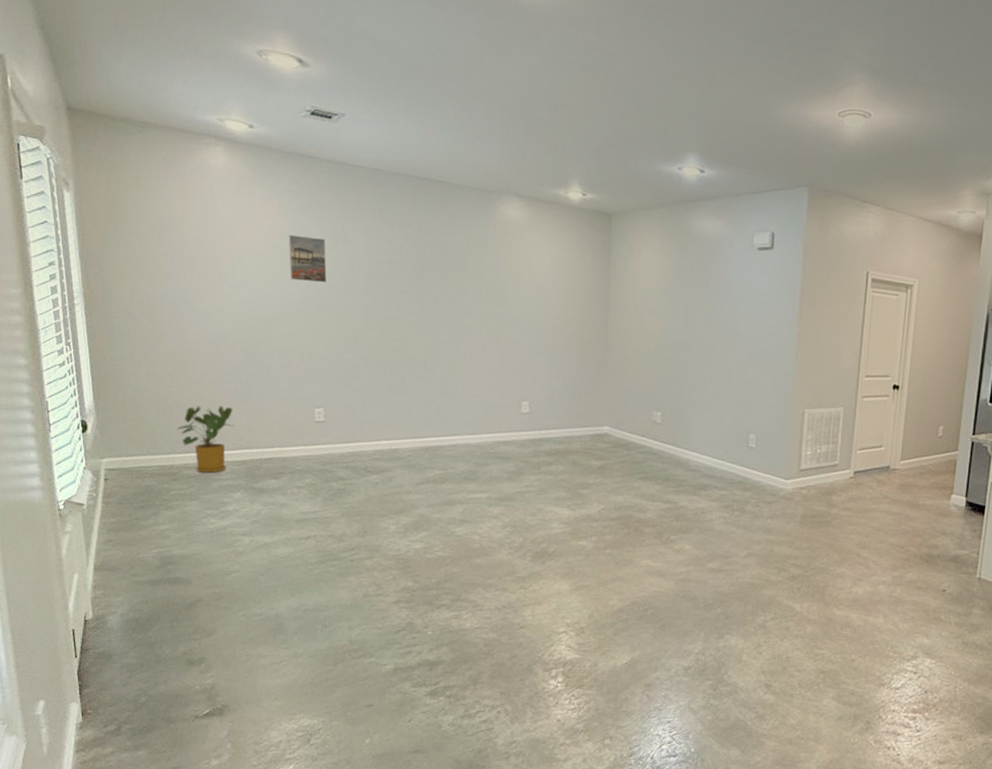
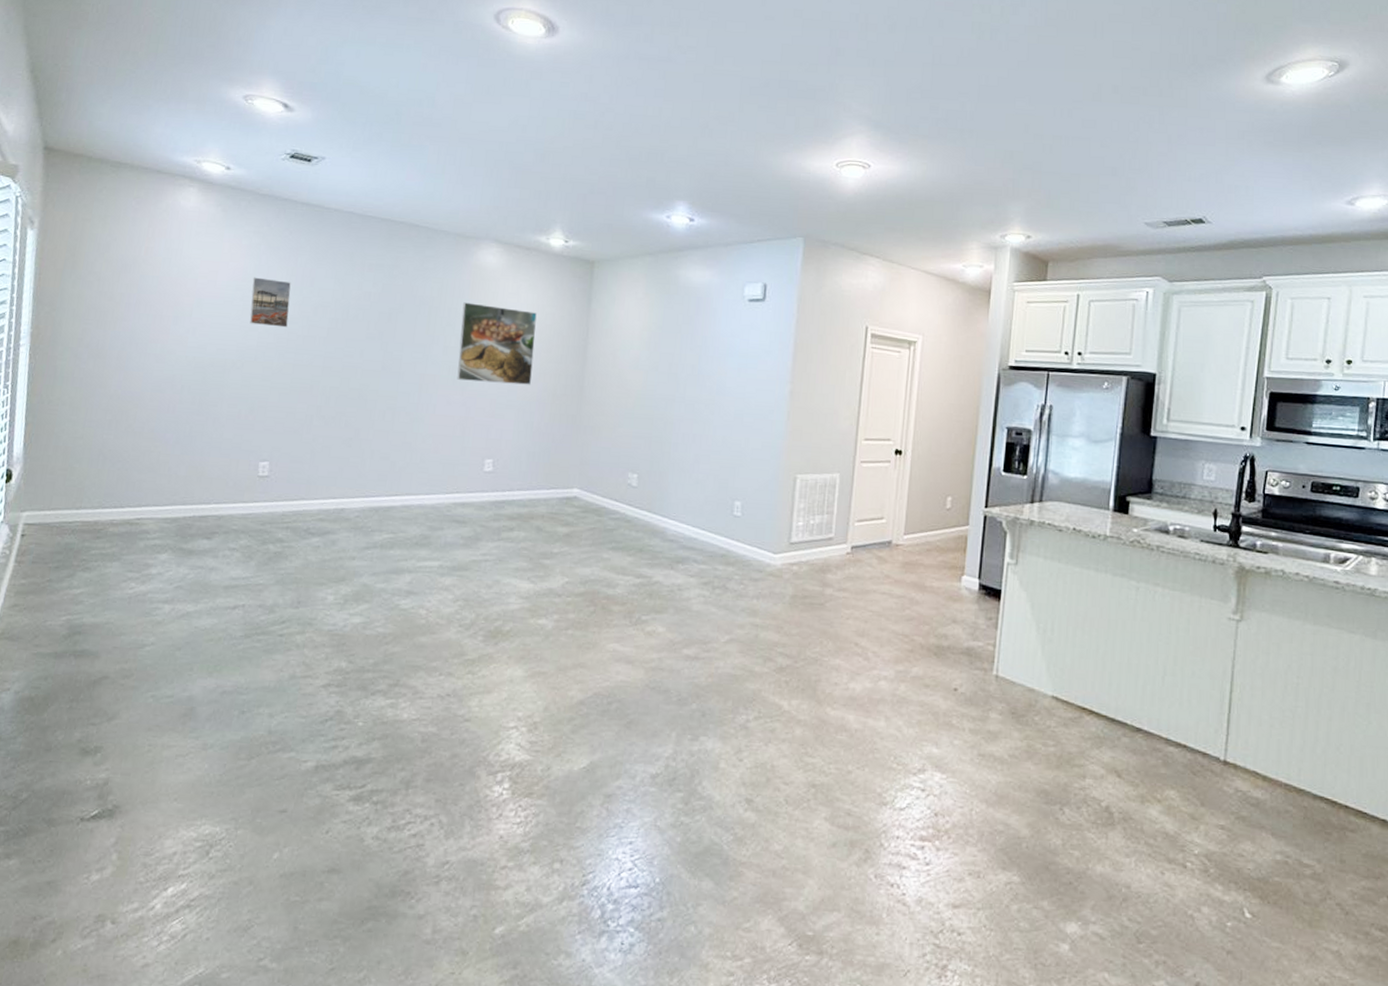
house plant: present [176,406,234,473] -> none [107,456,171,531]
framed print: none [490,255,561,333] -> present [457,302,537,385]

